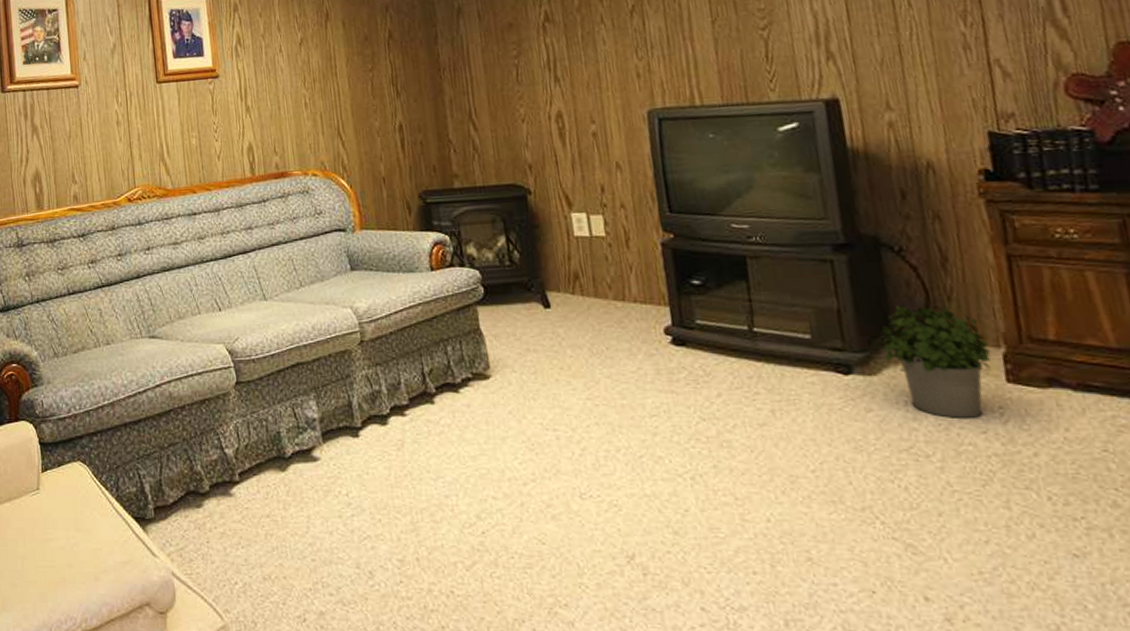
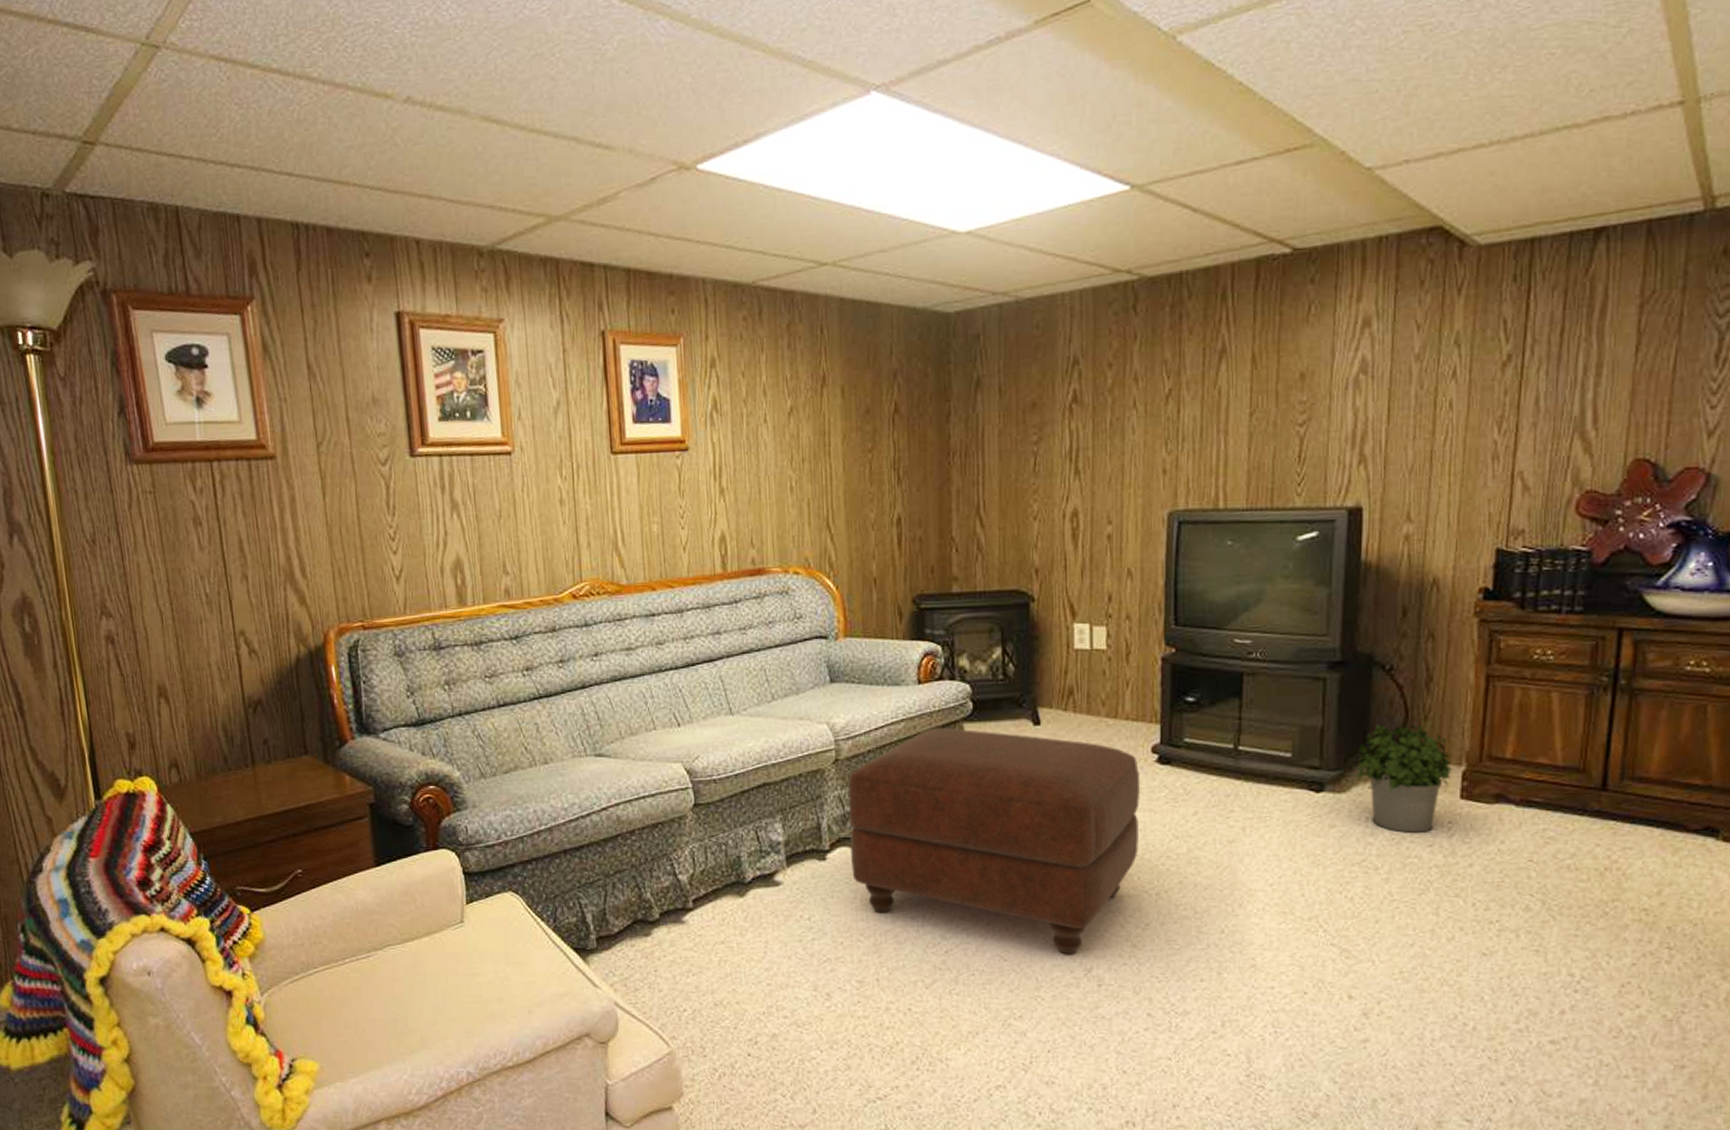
ottoman: none [374,310,666,540] -> present [848,727,1140,955]

